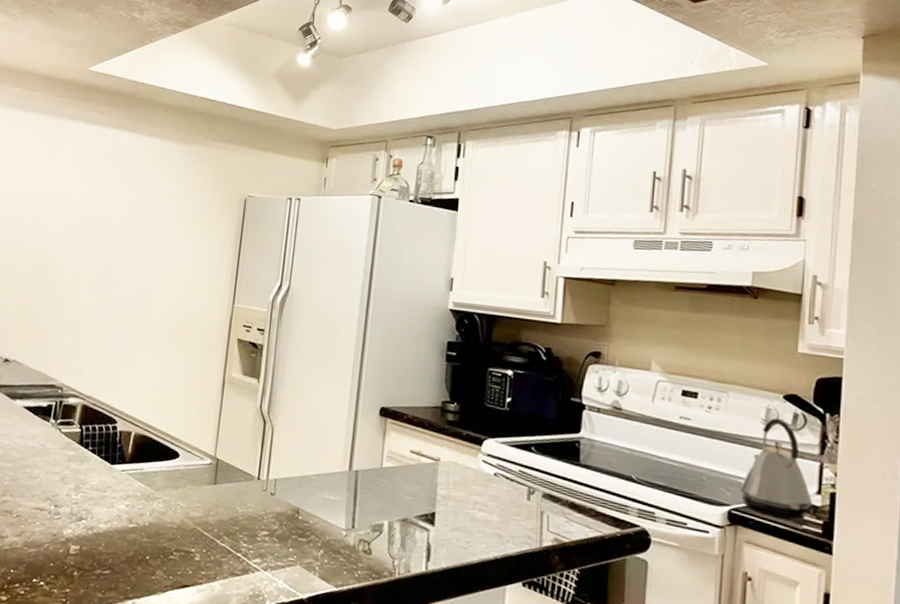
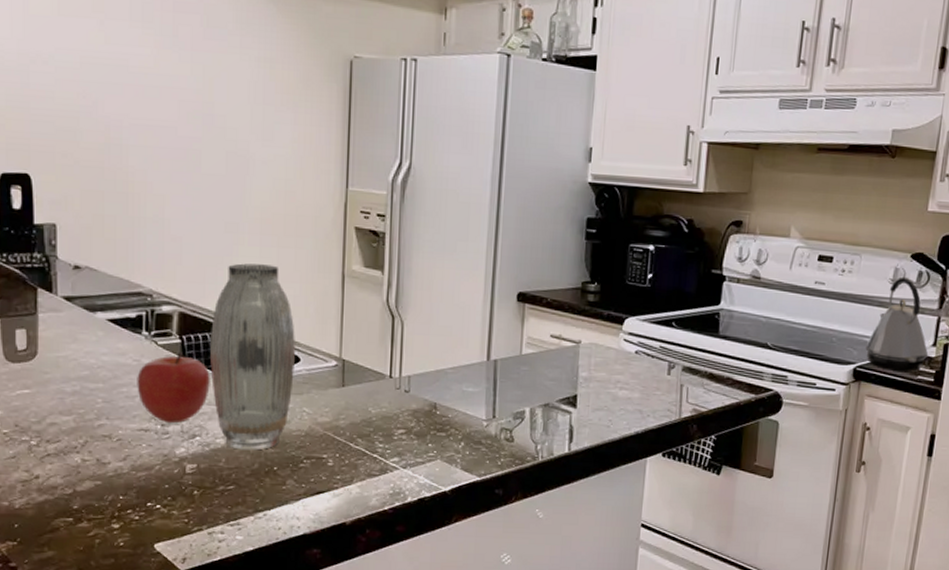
fruit: none [39,439,101,505] -> present [137,351,210,424]
vase: none [101,365,178,538] -> present [210,263,295,451]

